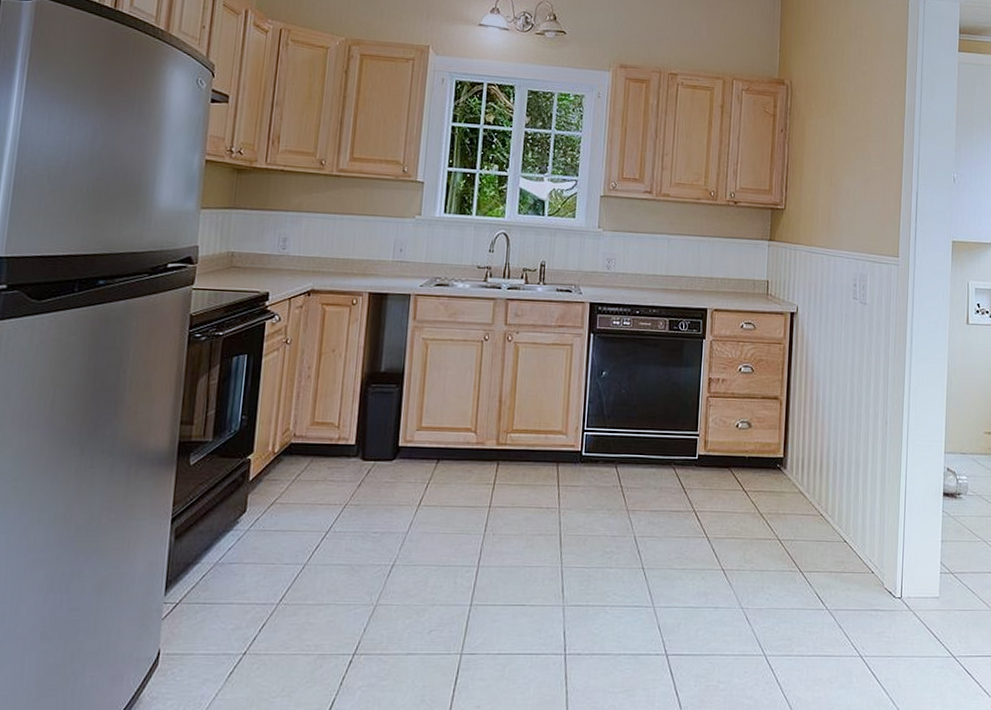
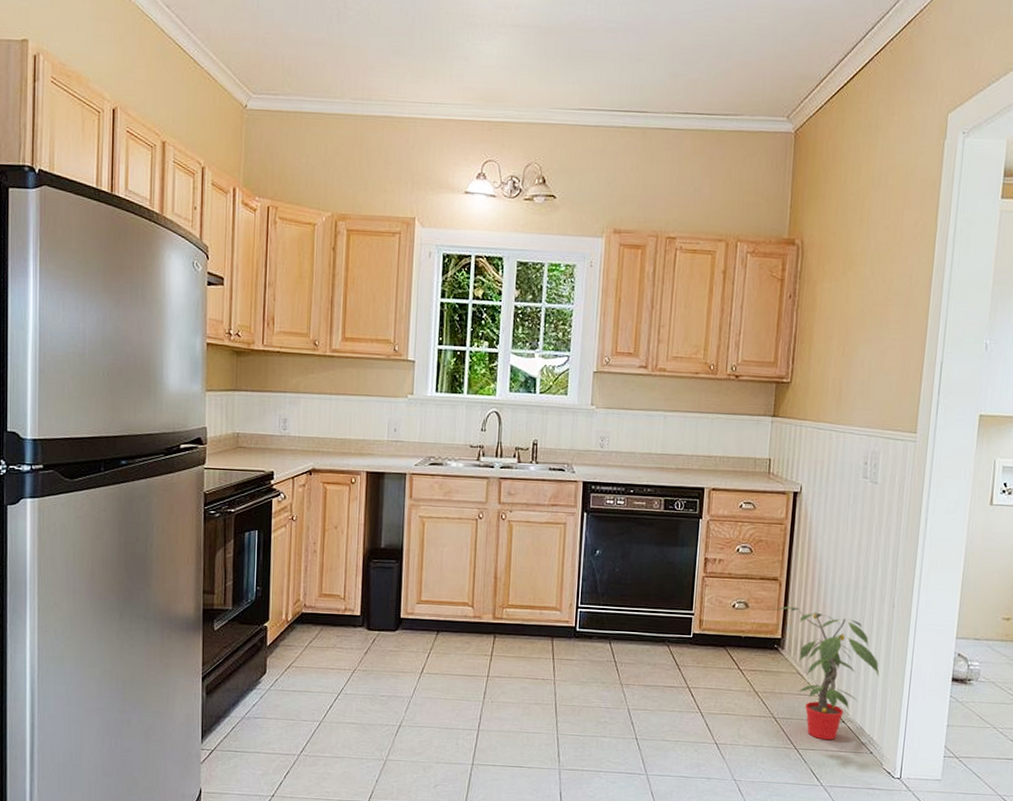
potted plant: none [776,425,877,561] -> present [774,606,880,741]

